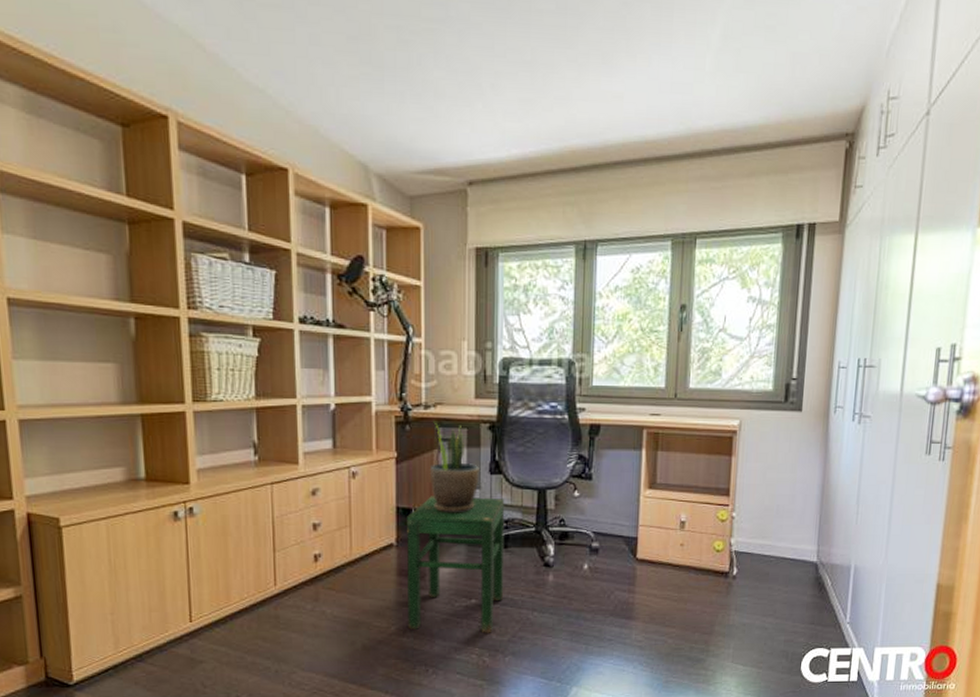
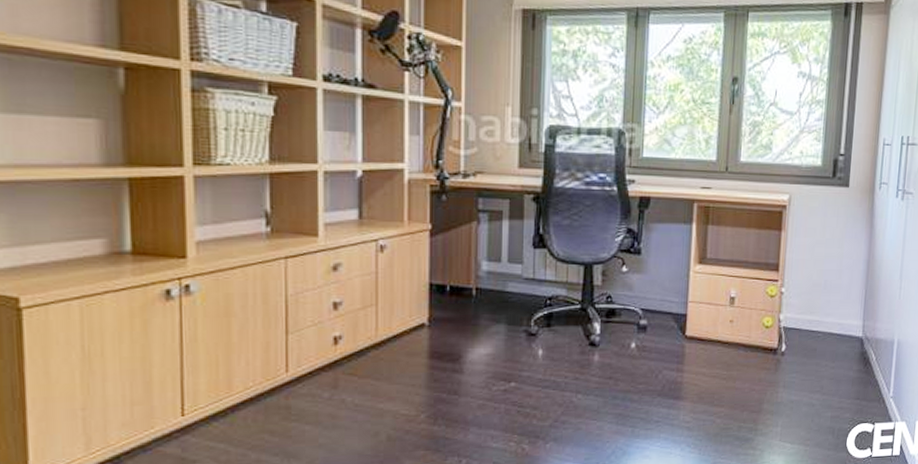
stool: present [407,496,505,633] -> none [440,271,549,419]
potted plant: present [429,422,479,513] -> none [467,192,522,290]

